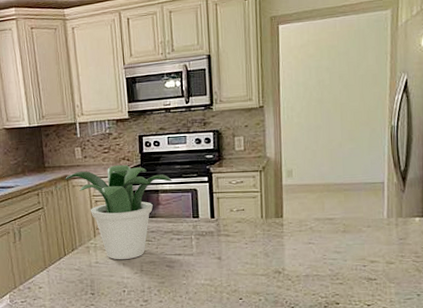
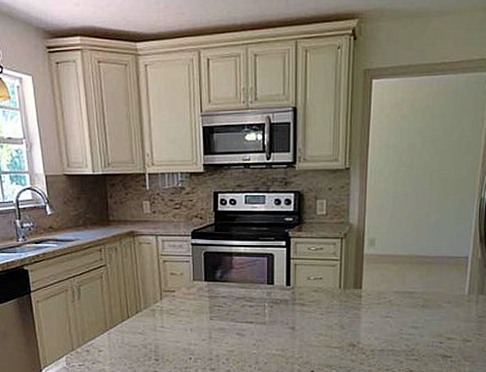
potted plant: present [65,164,172,259] -> none [131,222,247,325]

